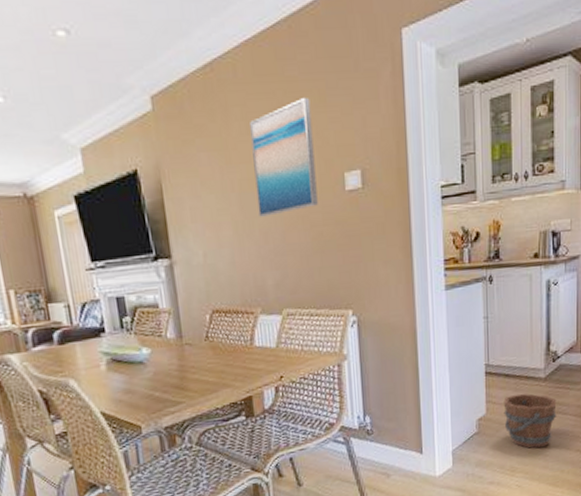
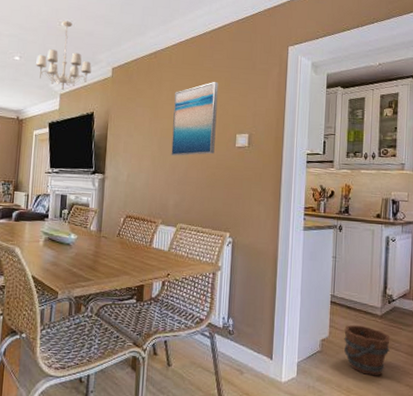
chandelier: none [30,26,120,141] -> present [36,20,92,90]

